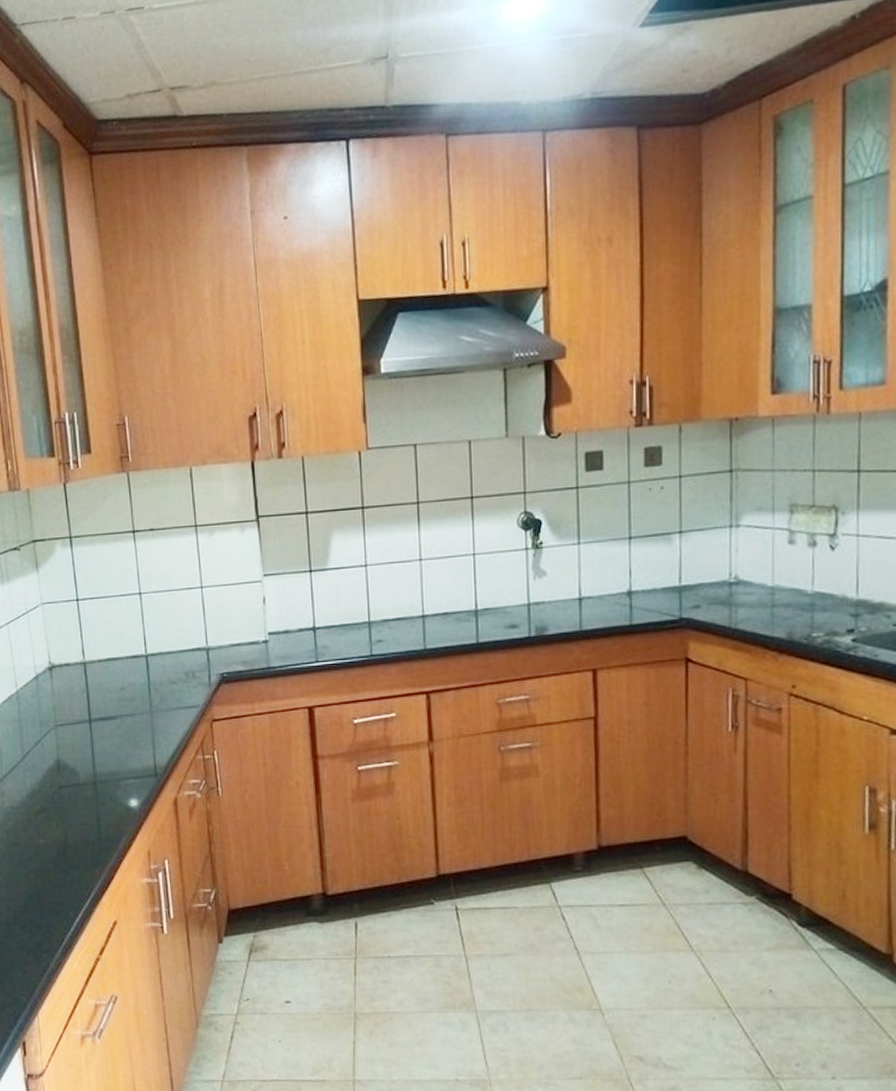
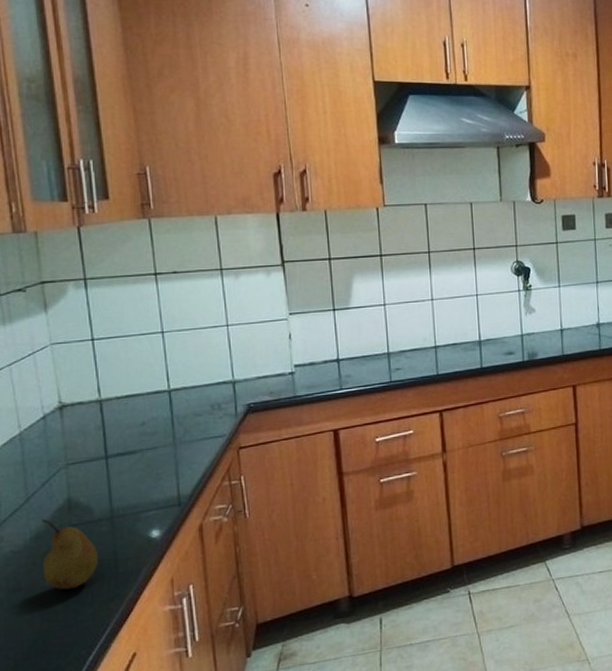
fruit: none [35,779,83,850] -> present [42,519,98,590]

